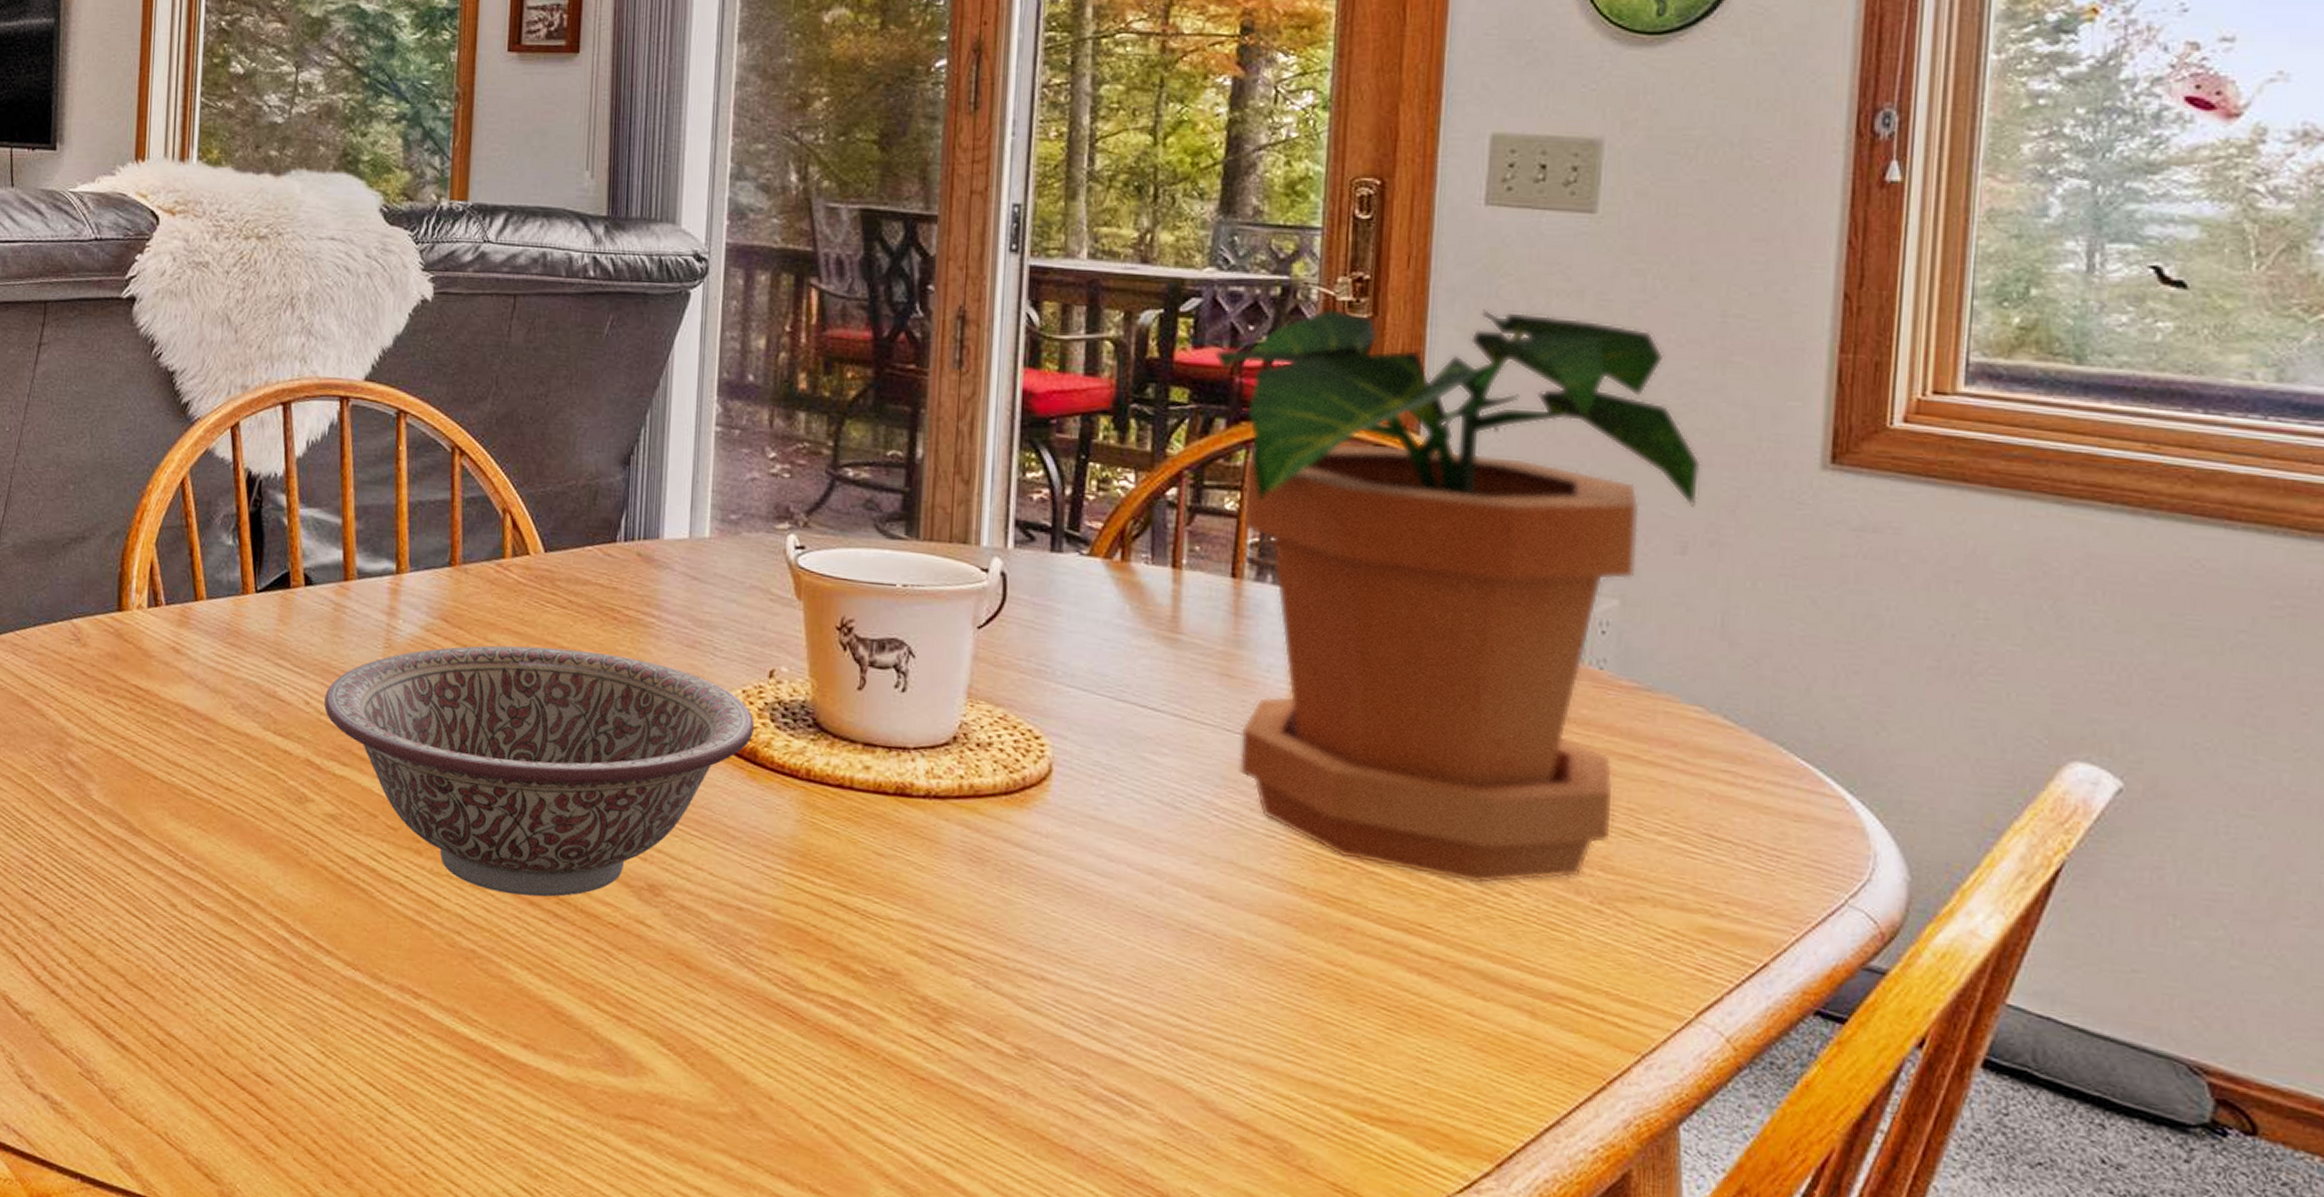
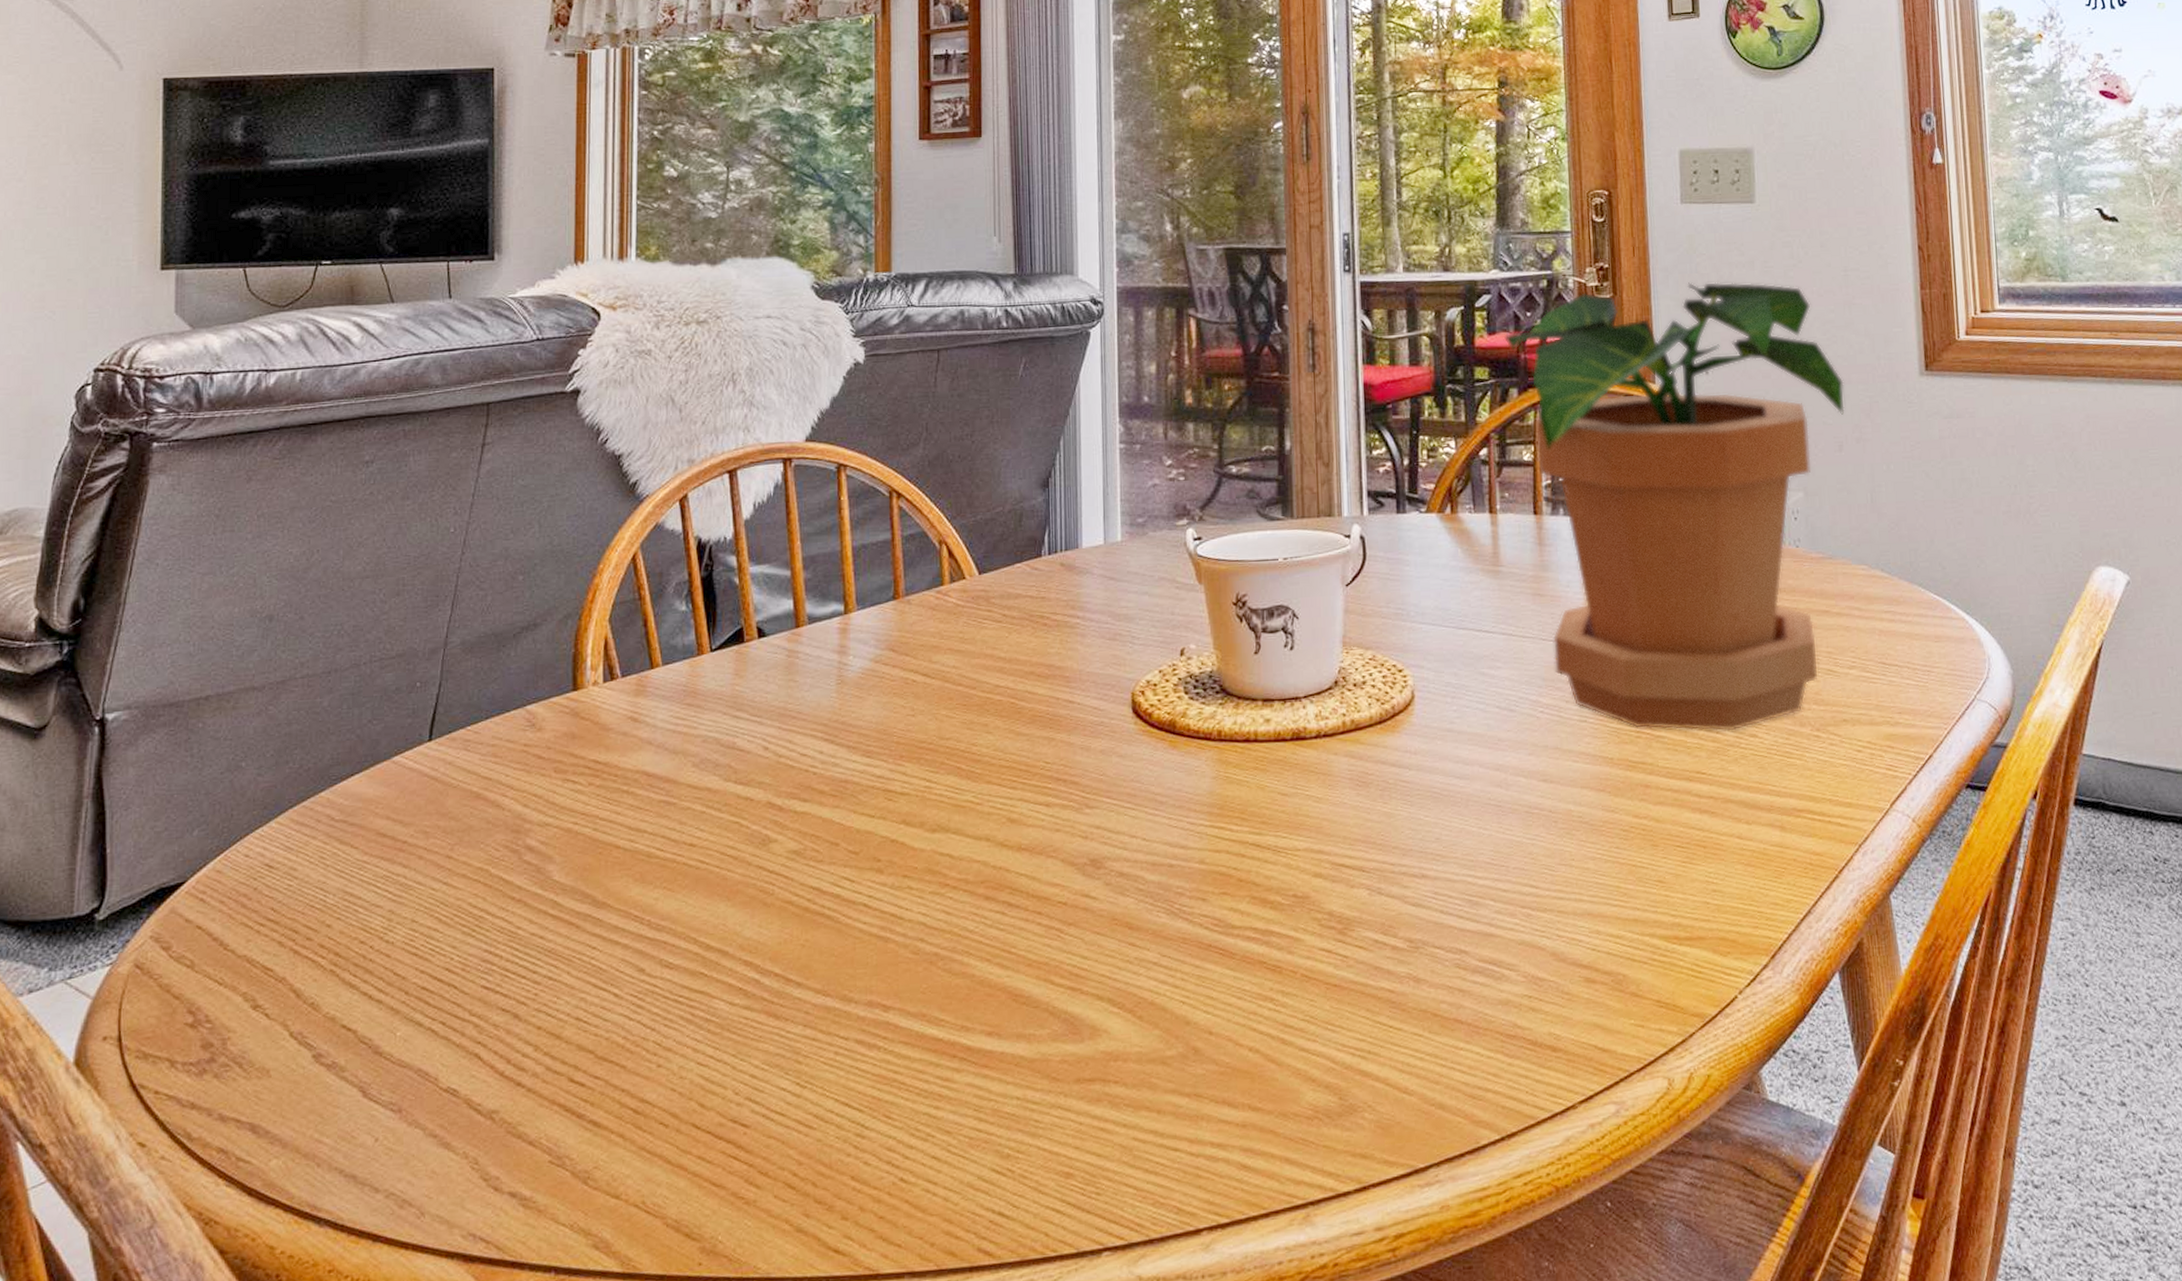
decorative bowl: present [324,645,754,897] -> none [783,657,1171,894]

